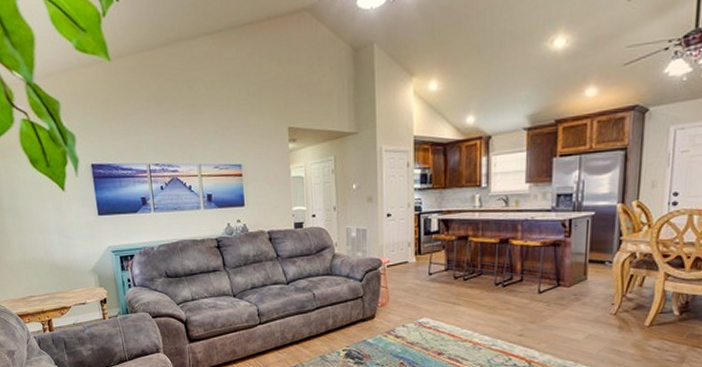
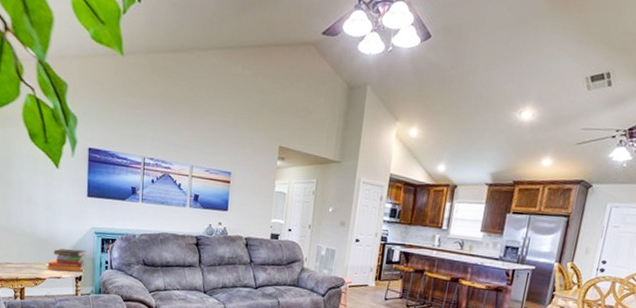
books: none [70,271,109,297] -> present [48,248,86,272]

